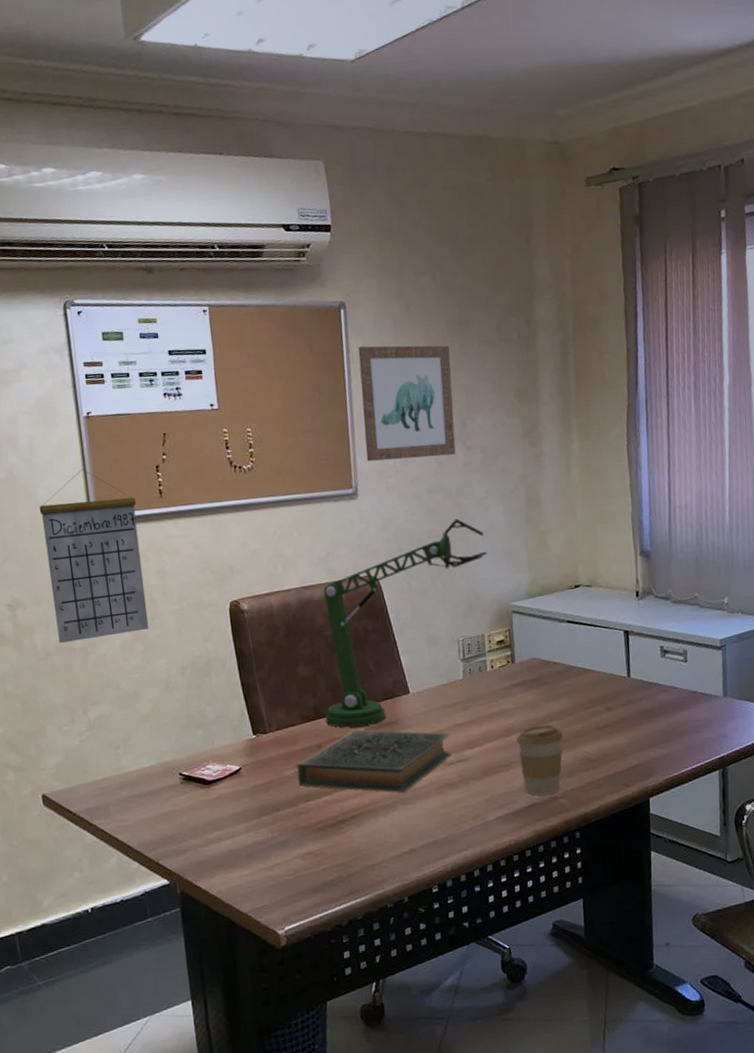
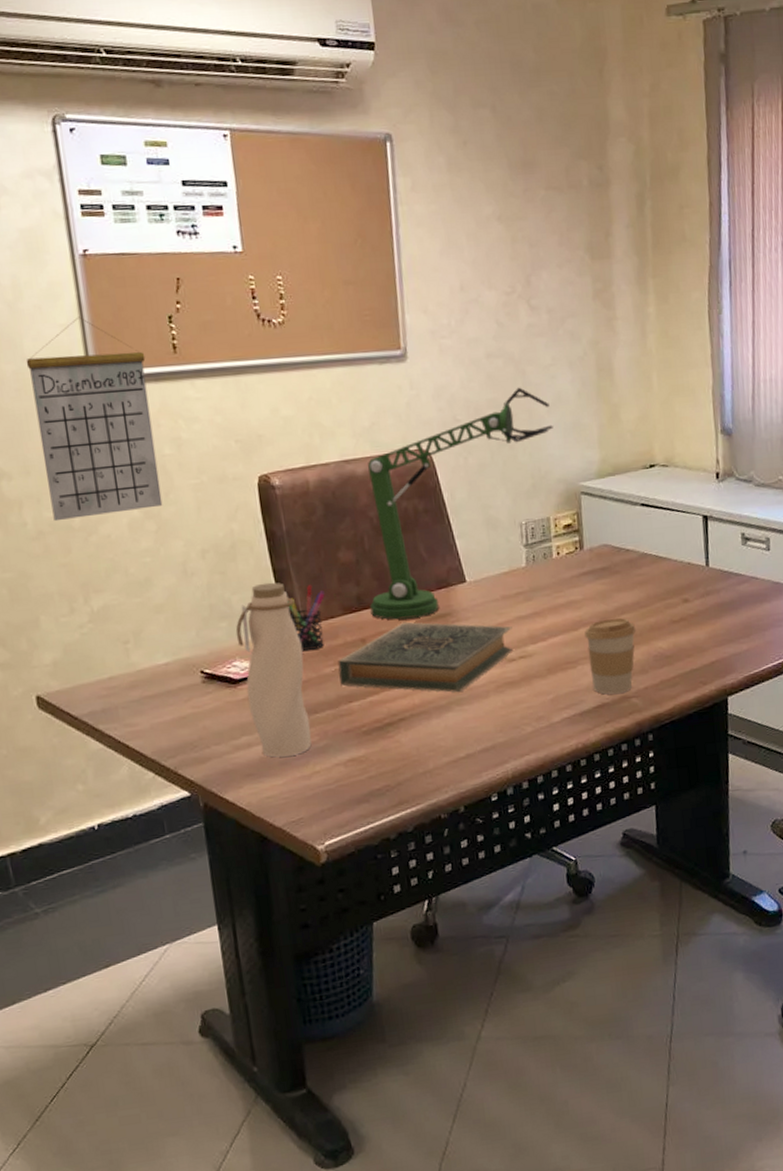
water bottle: none [209,695,274,850] -> present [235,582,312,758]
pen holder: none [254,697,286,756] -> present [287,585,325,651]
wall art: present [358,345,456,462] -> none [407,185,519,320]

